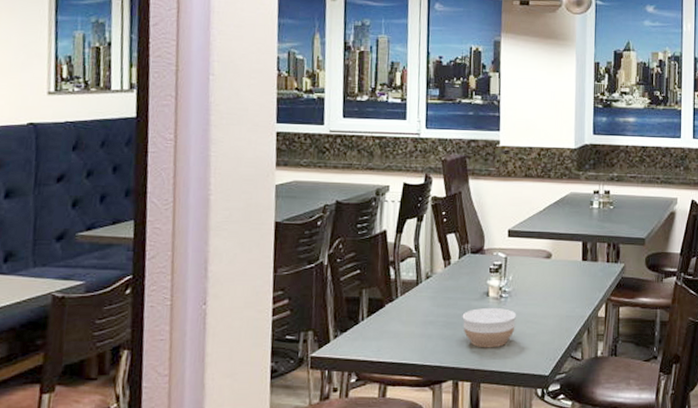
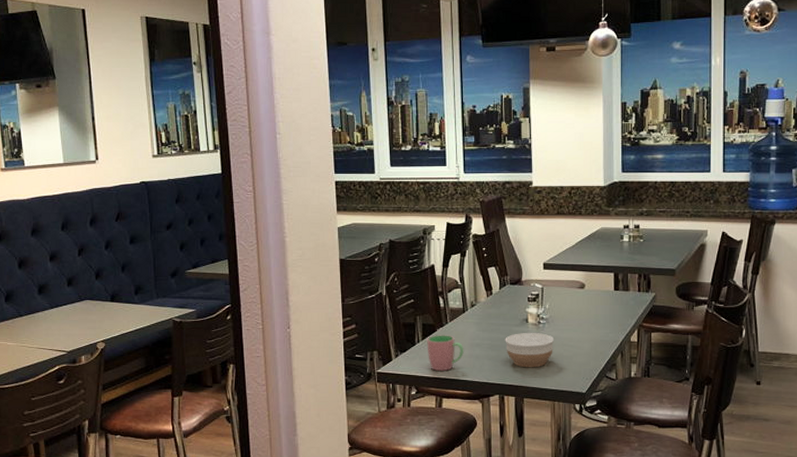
cup: none [372,311,415,353] -> present [427,335,464,371]

